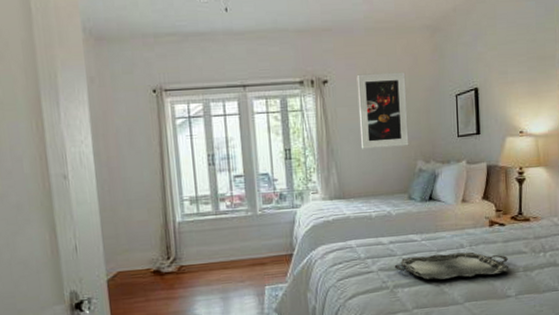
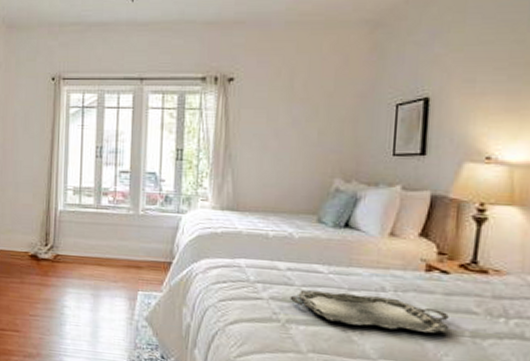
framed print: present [356,72,409,149] -> none [266,73,331,160]

